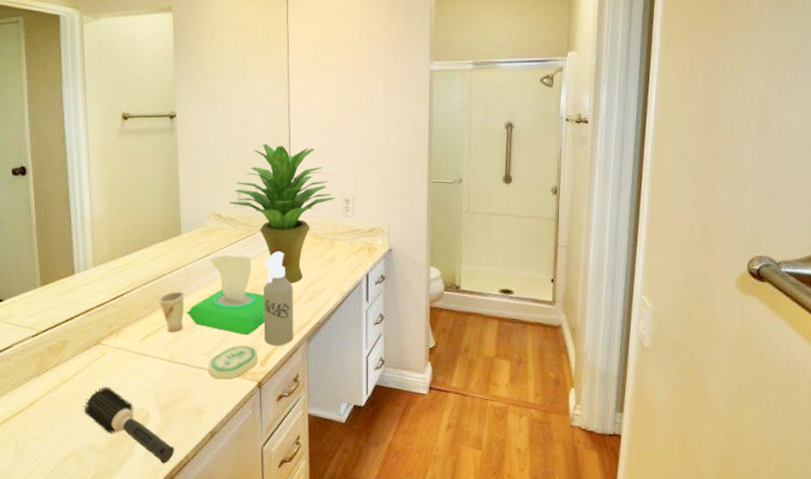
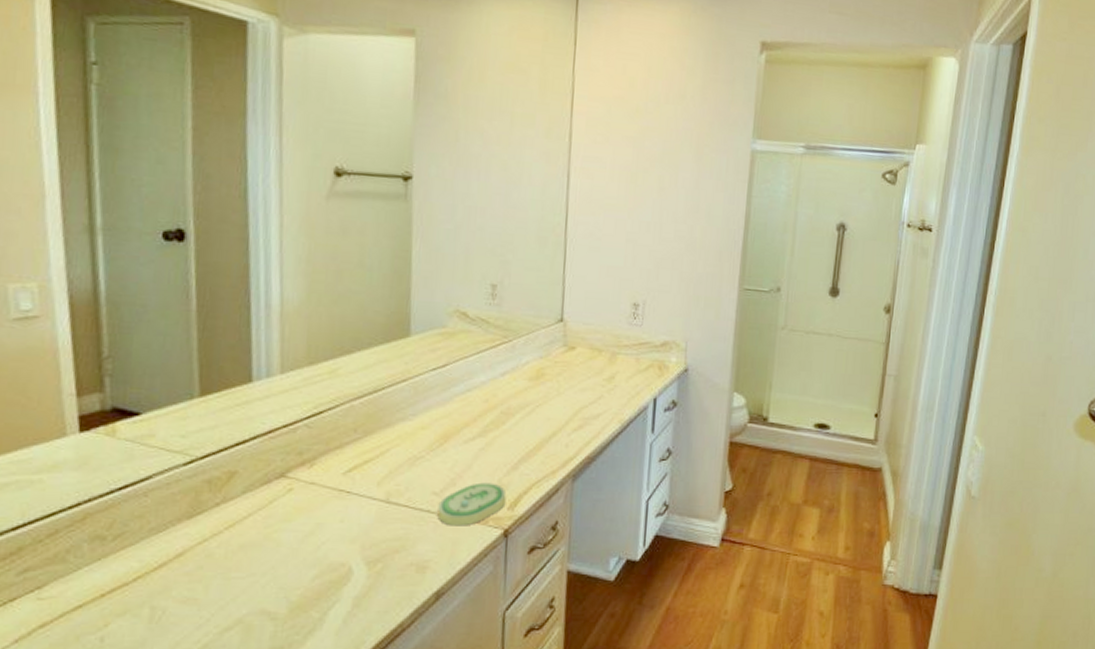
hairbrush: present [82,386,175,464] -> none [254,533,385,634]
cup: present [158,291,185,333] -> none [372,410,411,464]
wet wipes pack: present [186,256,265,335] -> none [410,366,520,471]
potted plant: present [229,144,335,283] -> none [479,224,621,406]
spray bottle: present [263,251,294,345] -> none [515,365,559,484]

